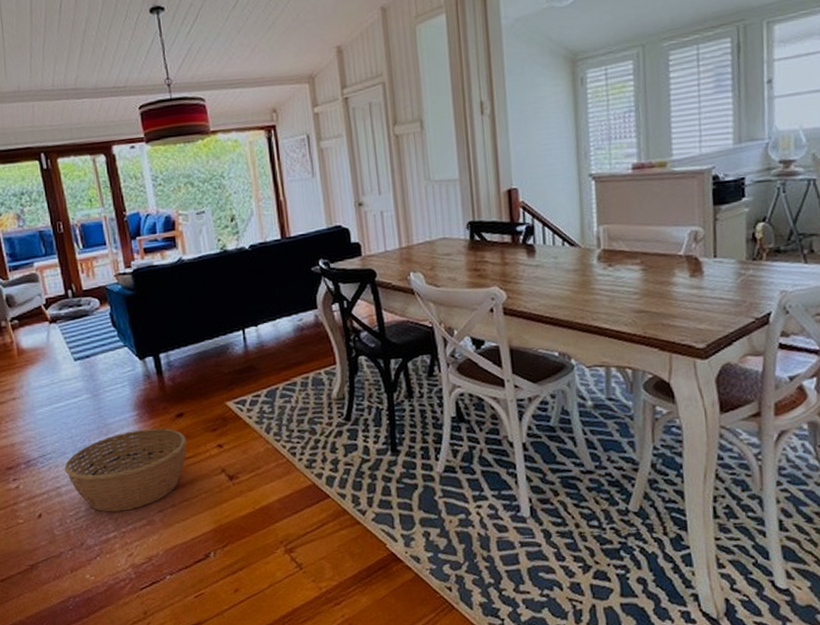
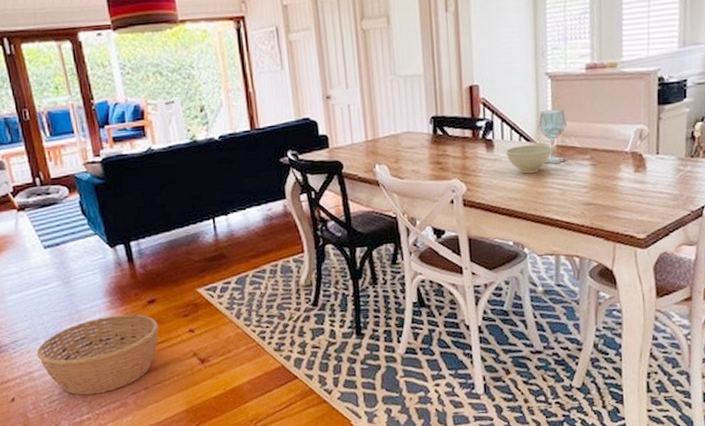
bowl: none [548,249,599,281] -> present [506,144,553,174]
wine glass: none [581,211,615,269] -> present [537,109,568,164]

